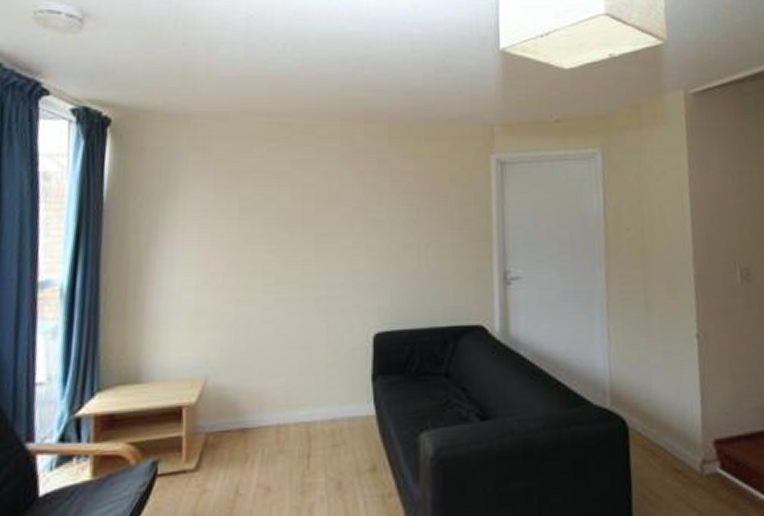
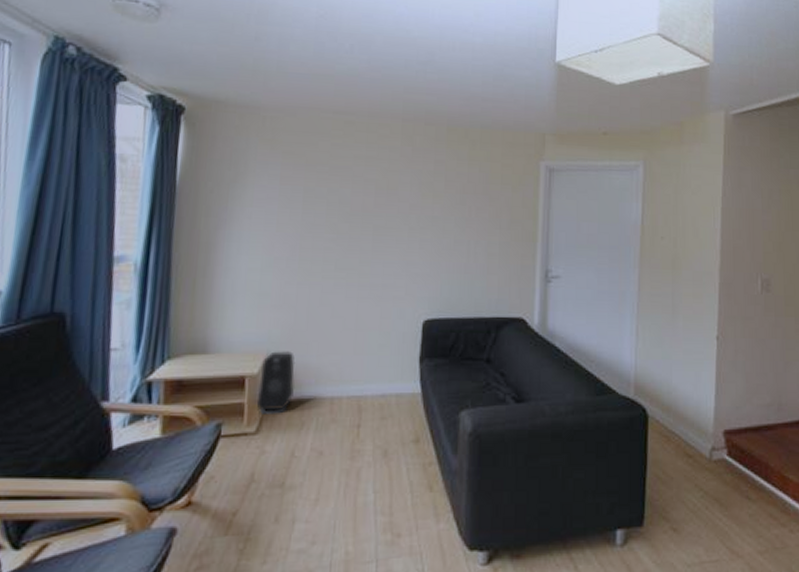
speaker: none [196,376,238,448] -> present [257,351,296,414]

